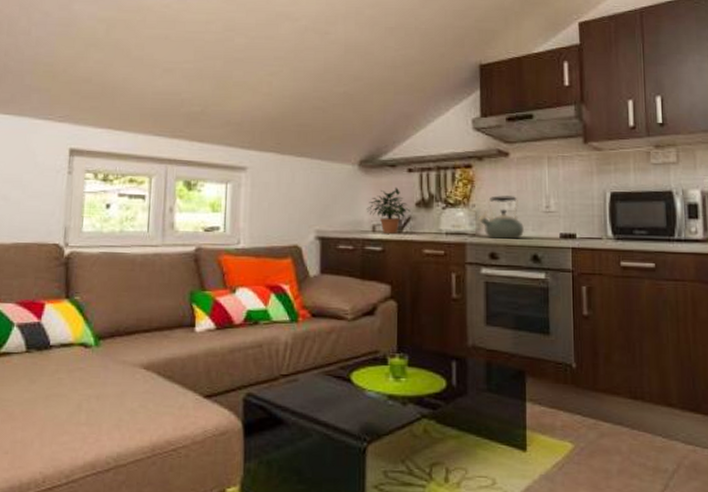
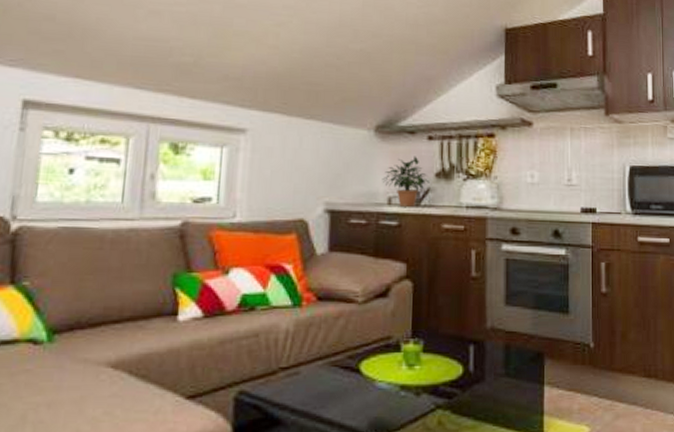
kettle: present [478,195,525,240] -> none [500,167,547,214]

